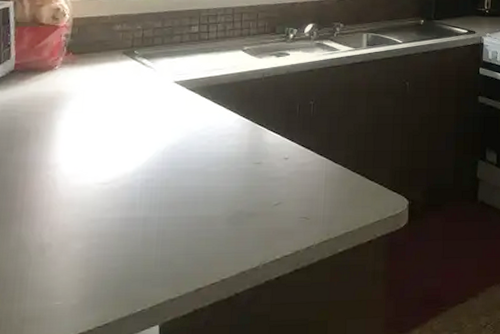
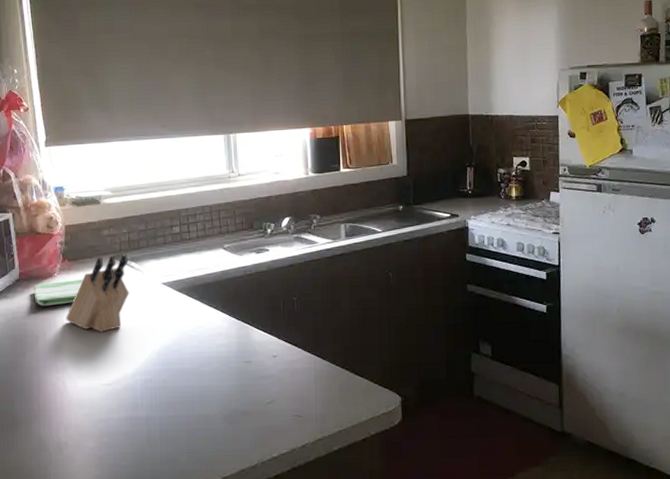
dish towel: none [29,73,88,100] -> present [34,278,84,306]
knife block: none [63,50,140,129] -> present [66,254,129,332]

